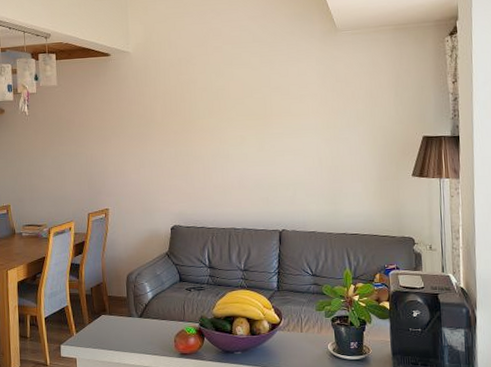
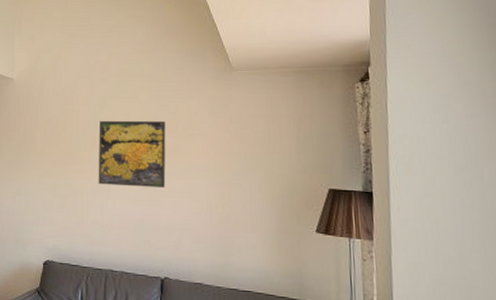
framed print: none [215,85,280,150] -> present [98,120,166,189]

